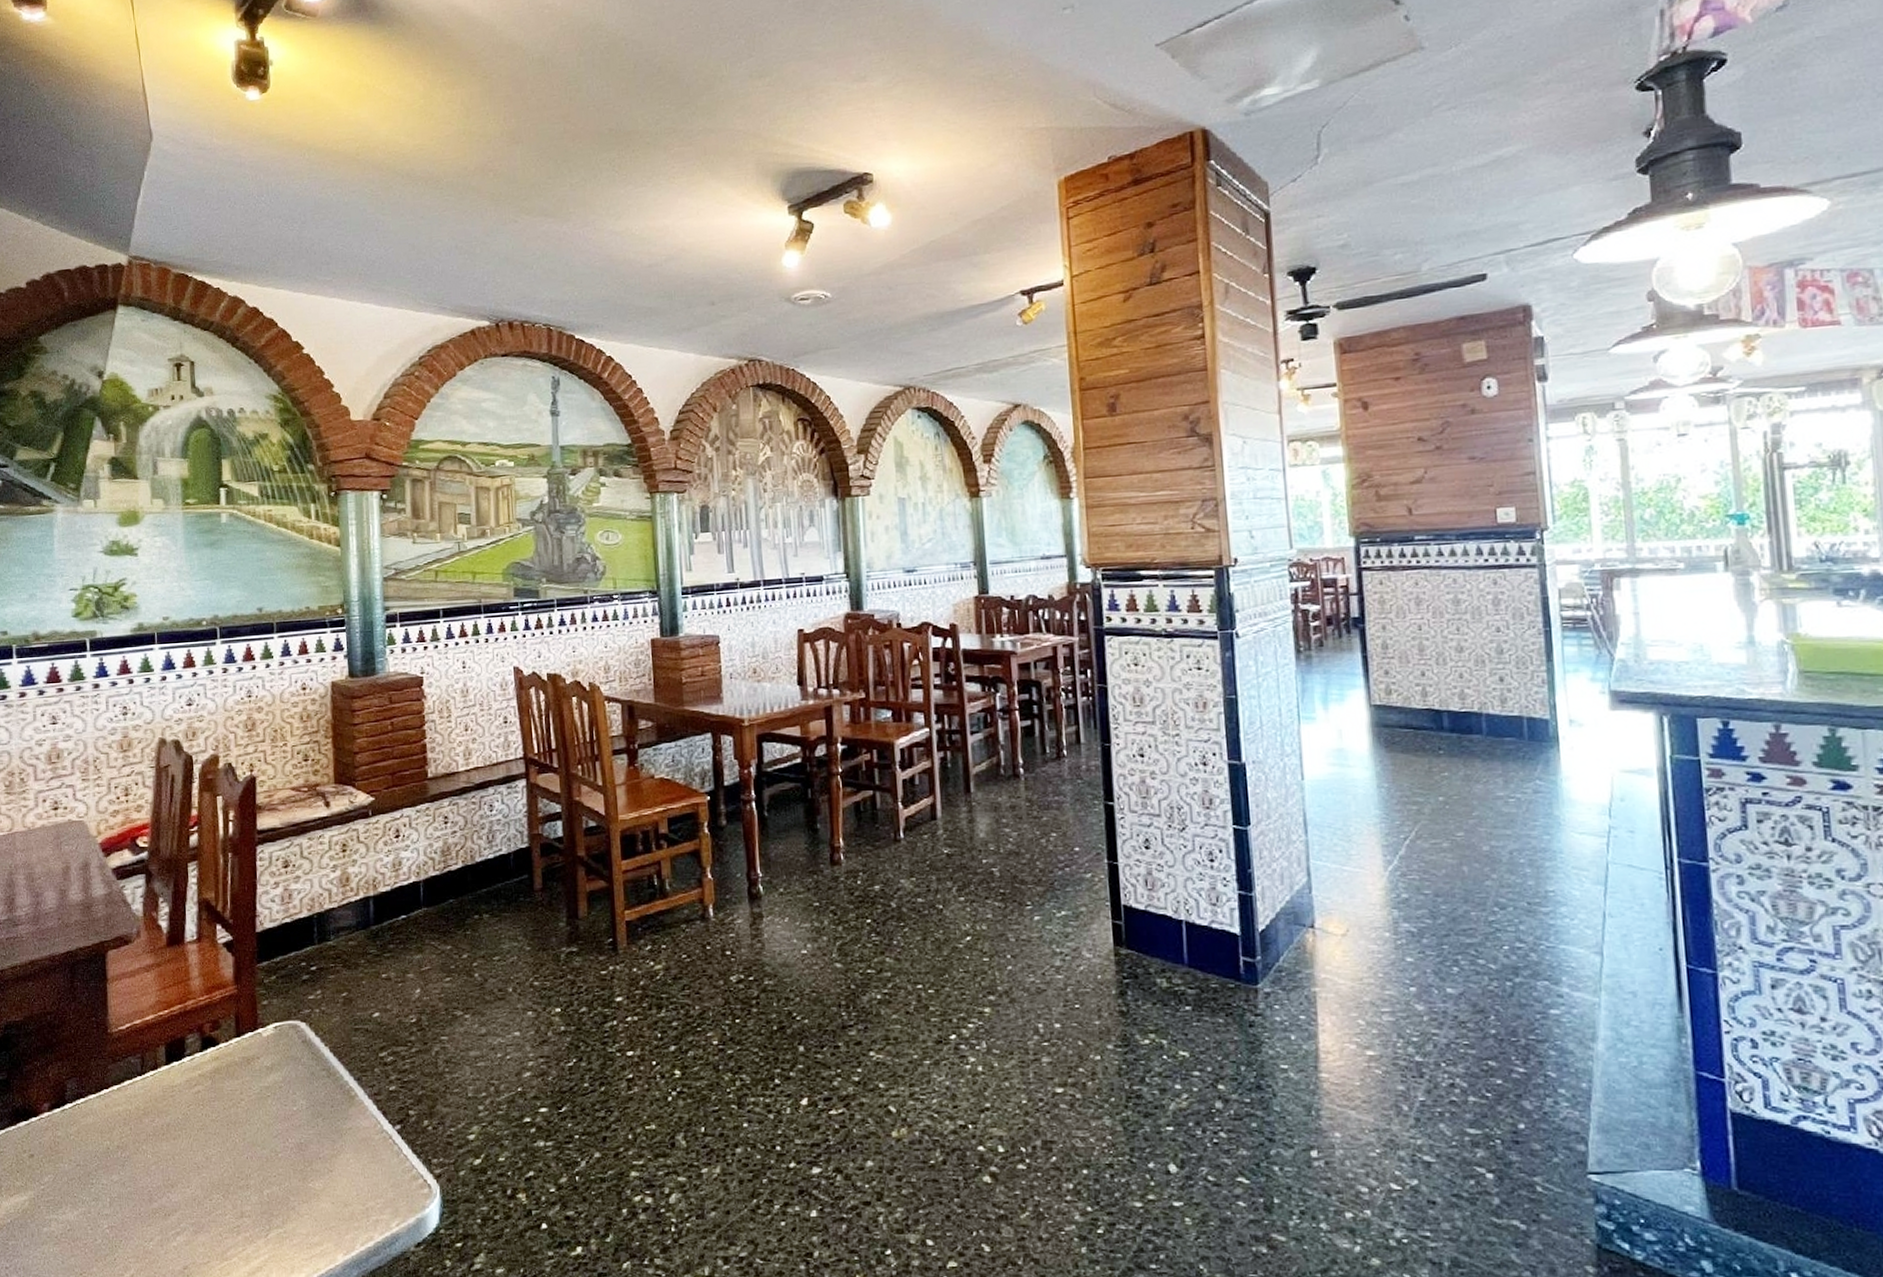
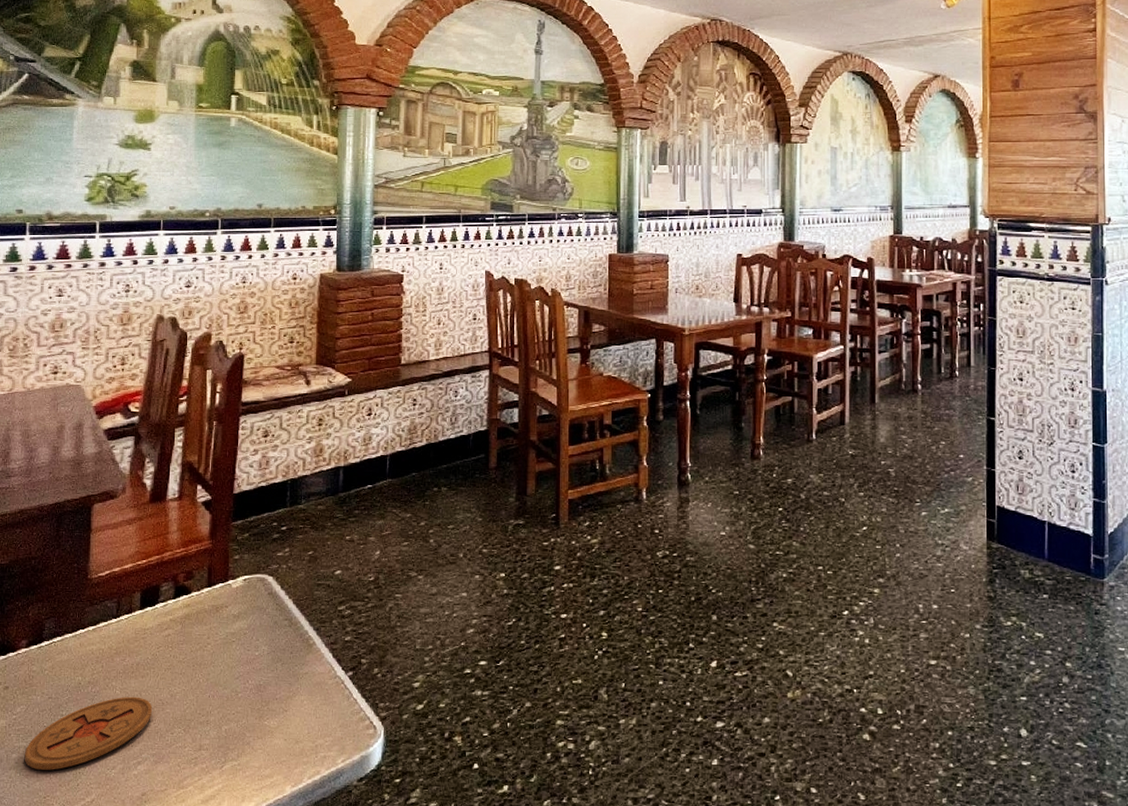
coaster: none [56,1161,188,1244] -> present [24,696,153,770]

